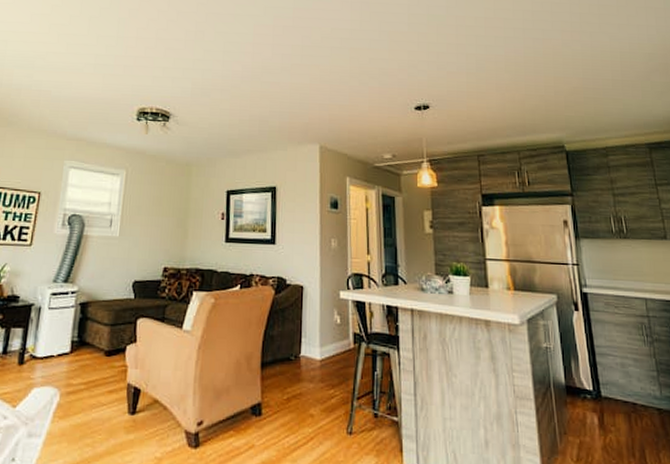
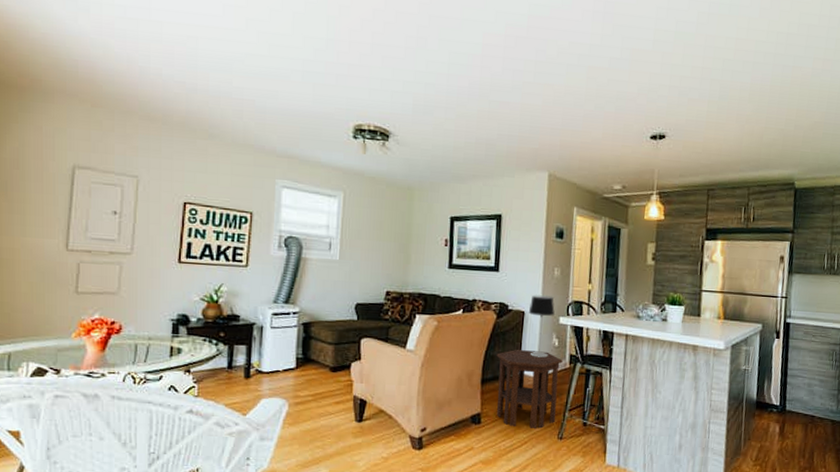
side table: none [276,327,346,422] -> present [496,349,563,430]
table lamp: none [307,268,334,337] -> present [528,295,555,358]

